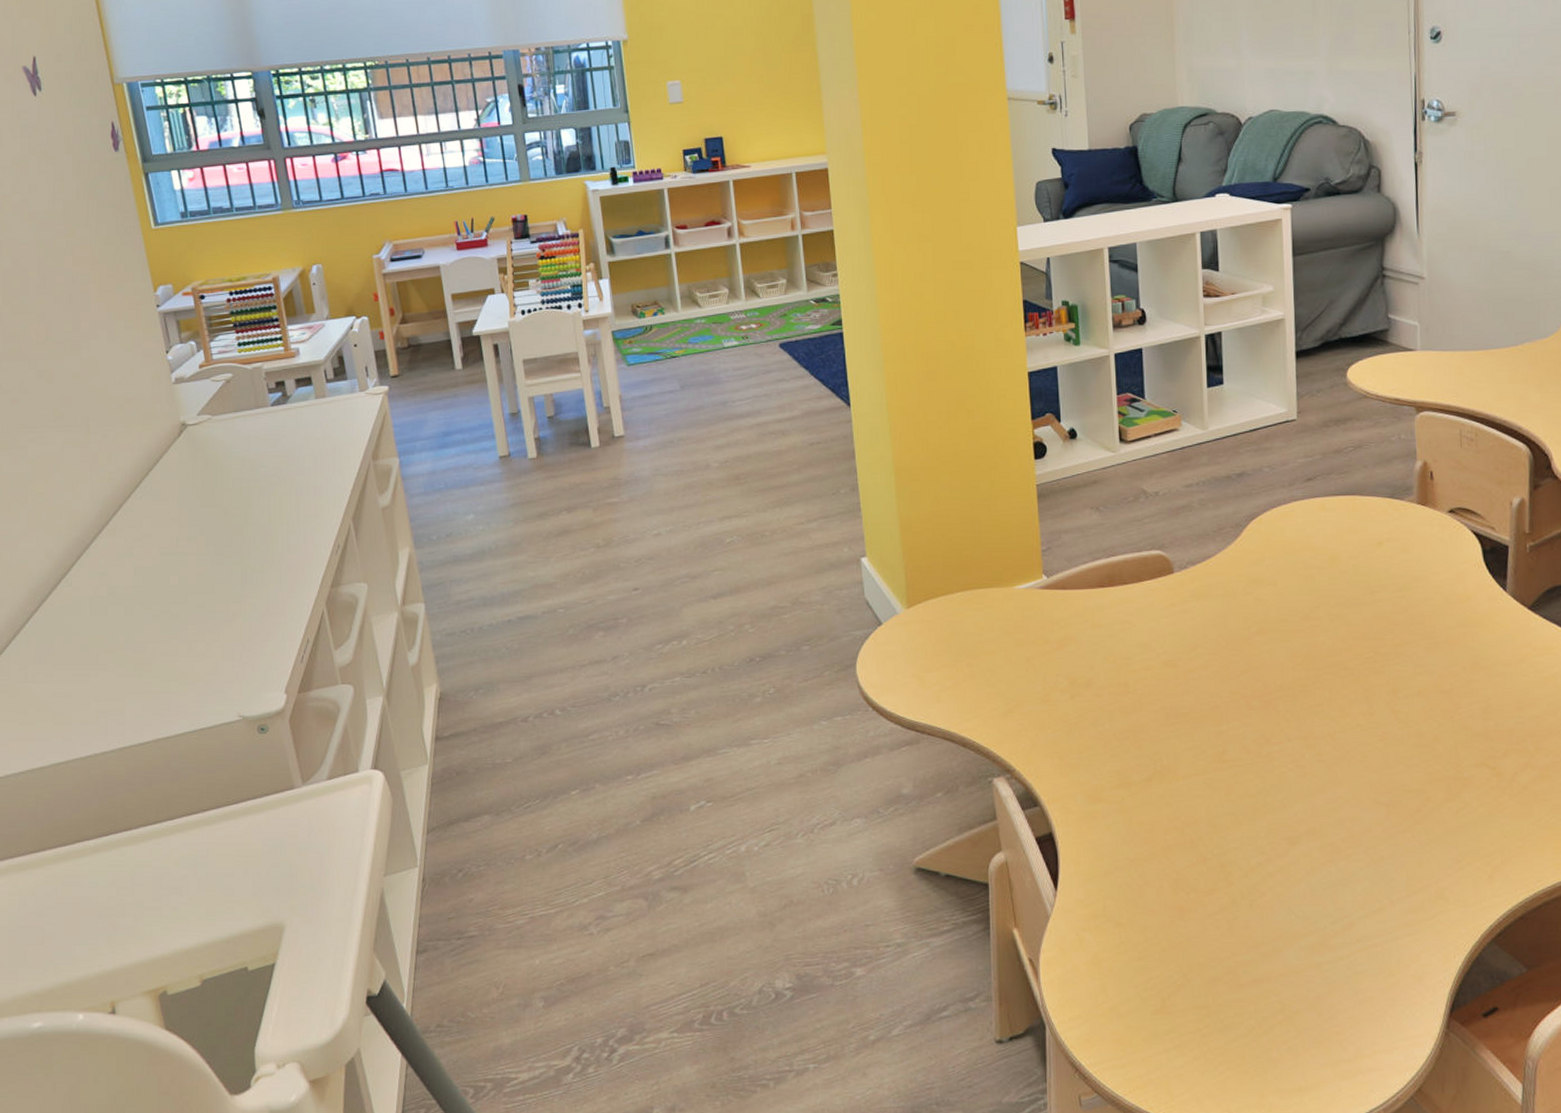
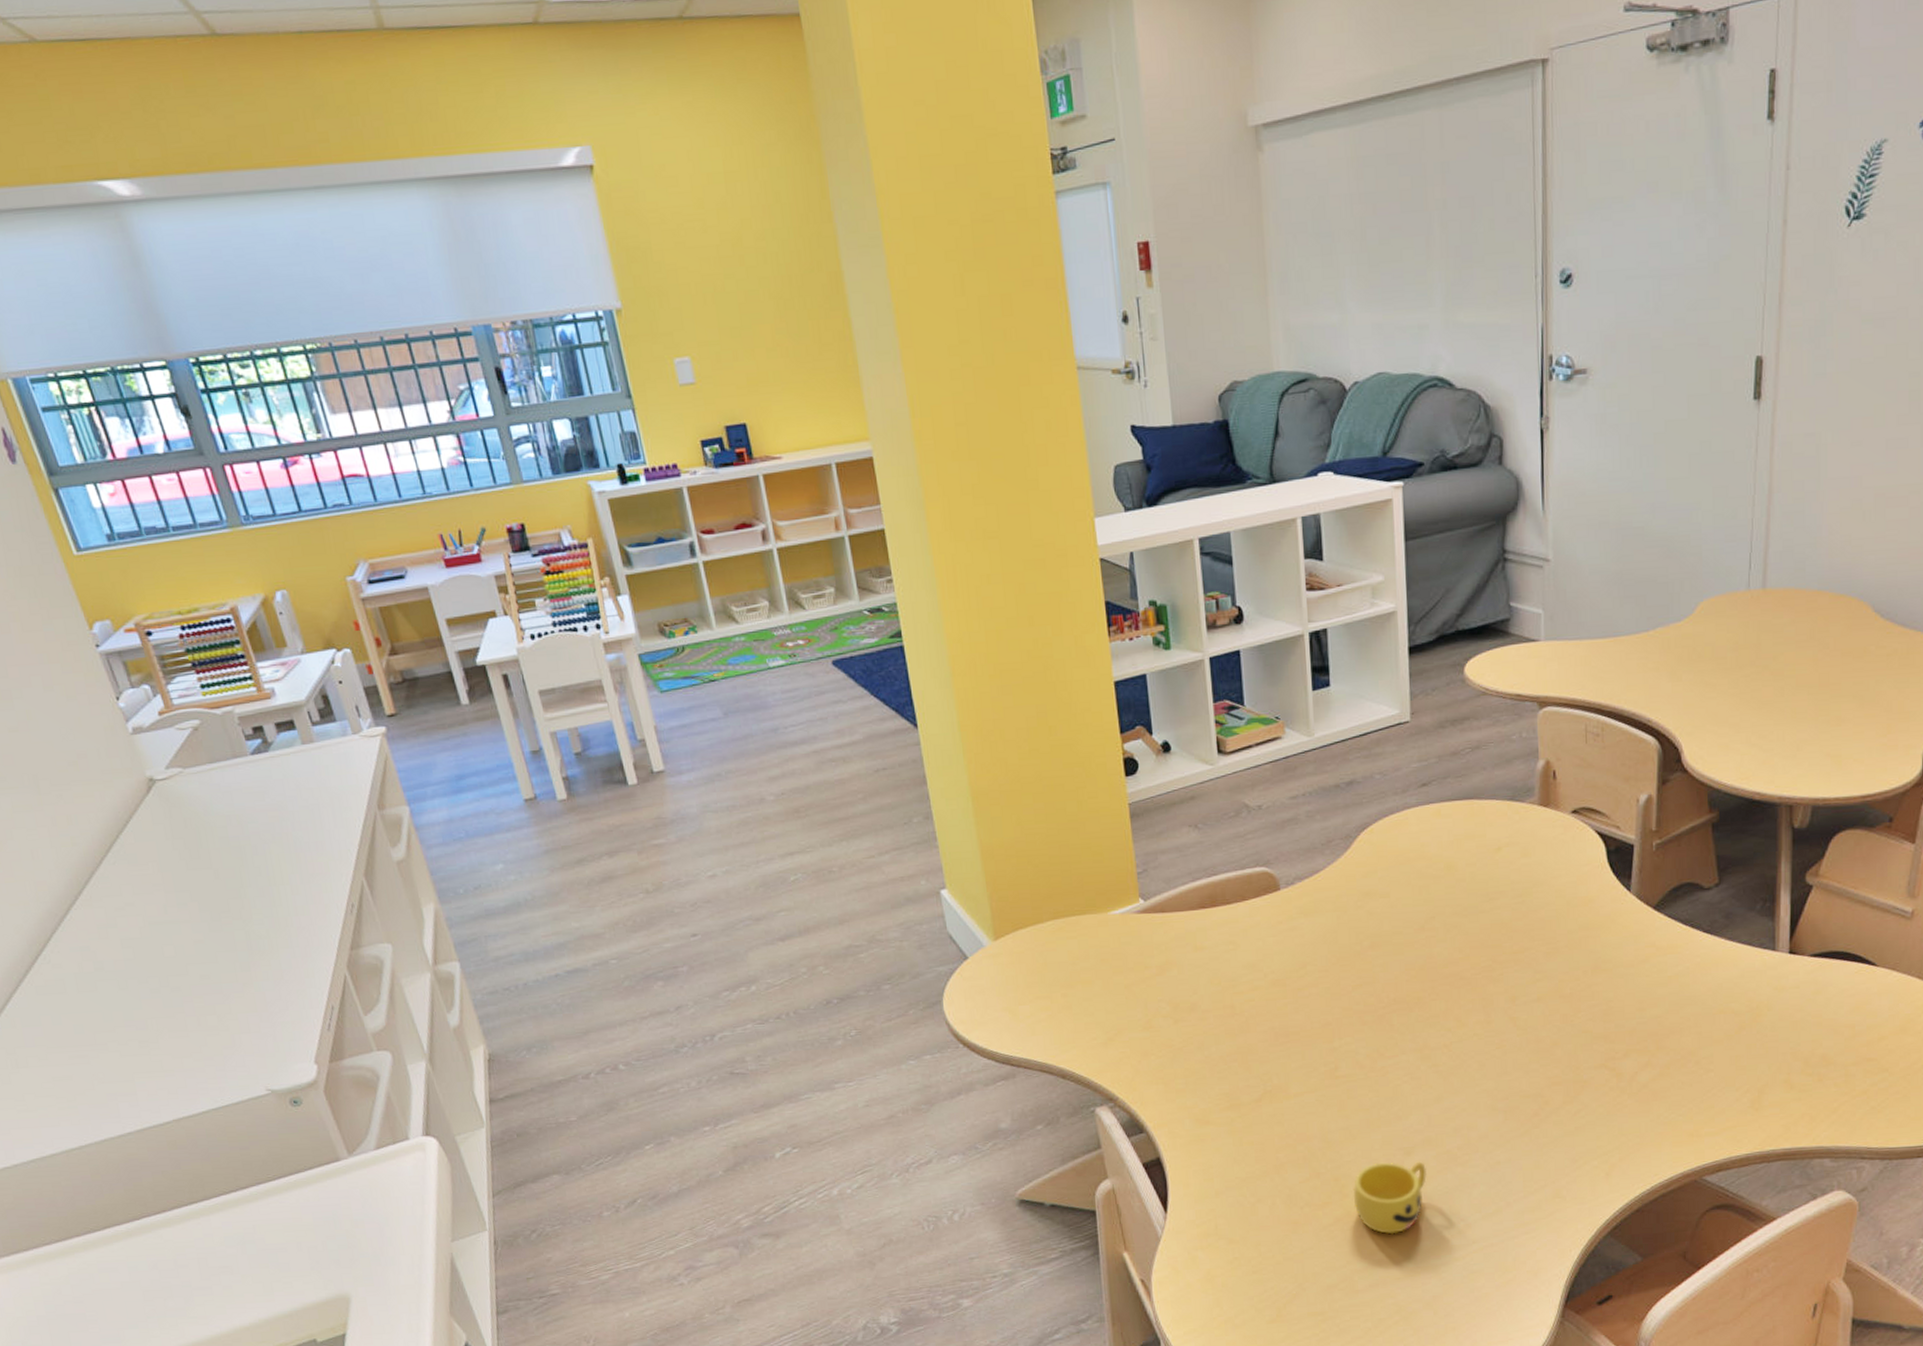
cup: none [1238,851,1311,927] -> present [1353,1161,1427,1235]

